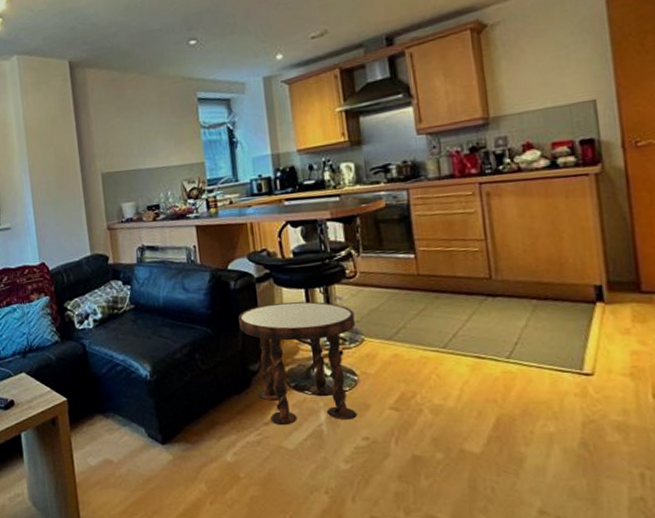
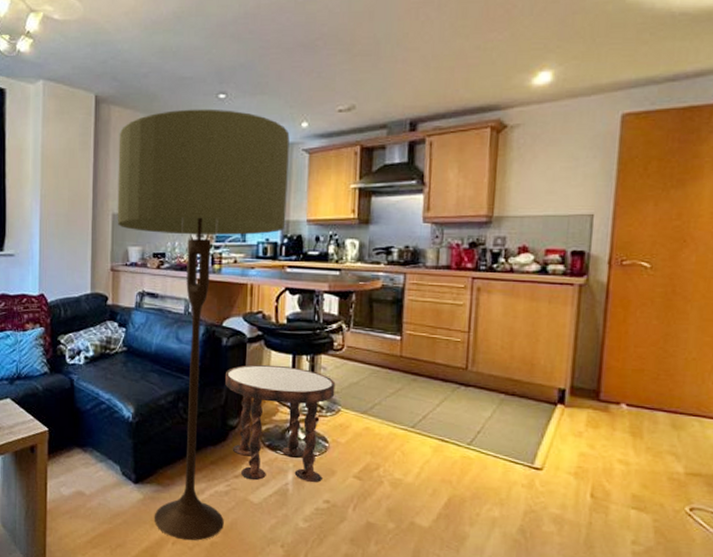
floor lamp: none [97,54,276,498] -> present [117,109,290,541]

